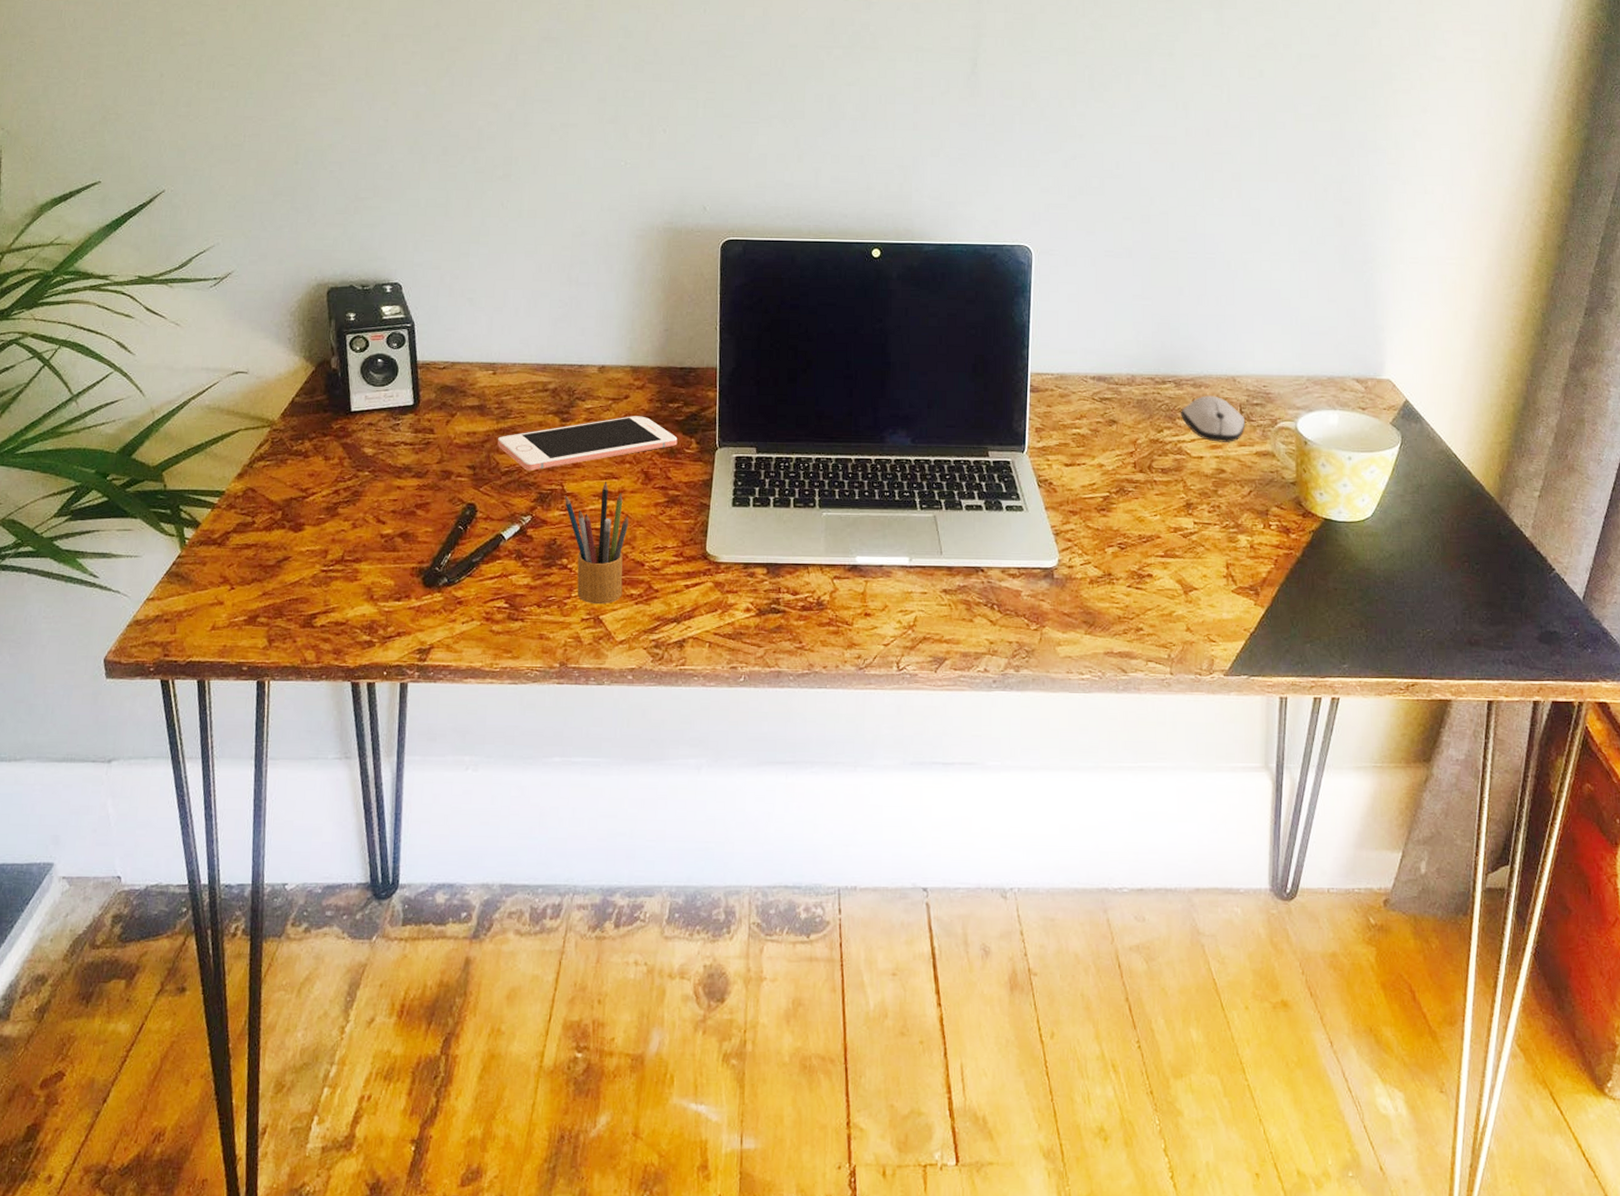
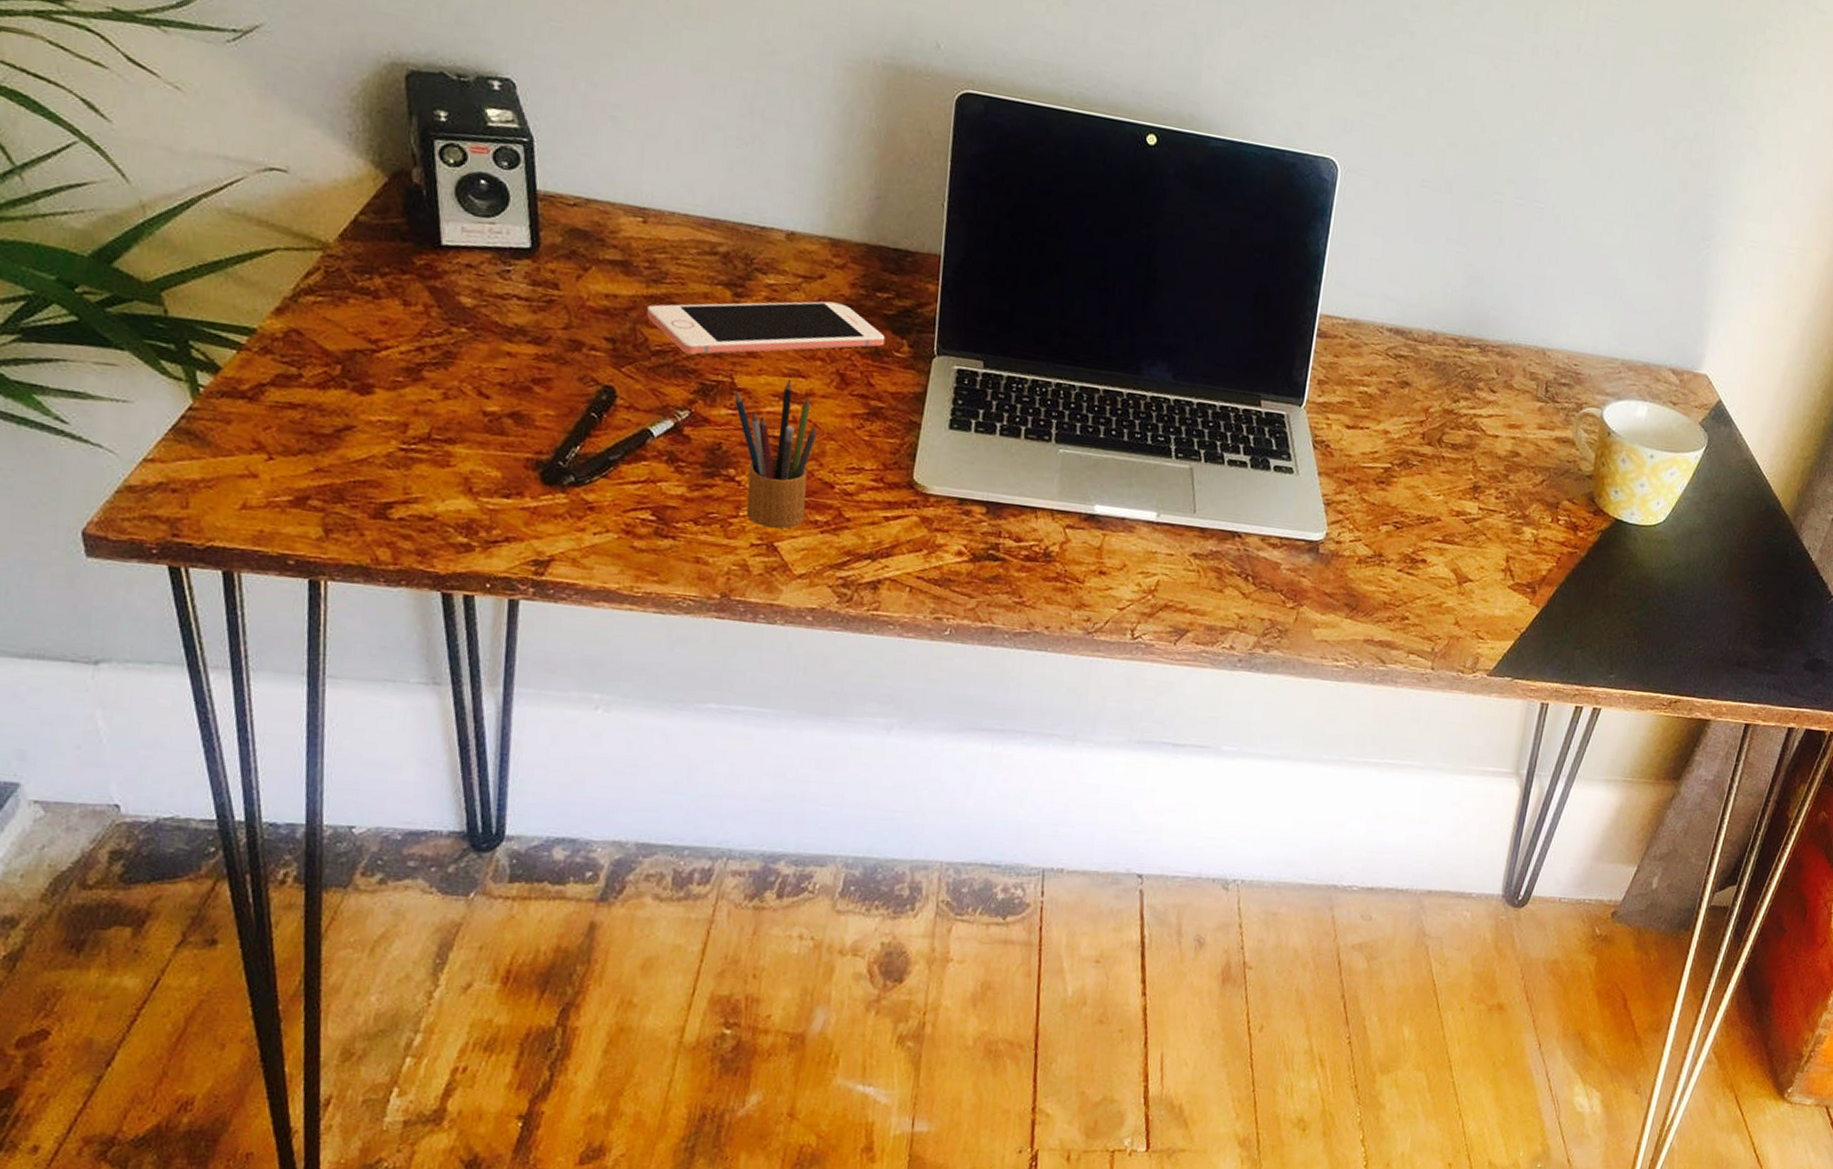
computer mouse: present [1181,395,1246,442] -> none [1481,367,1550,424]

